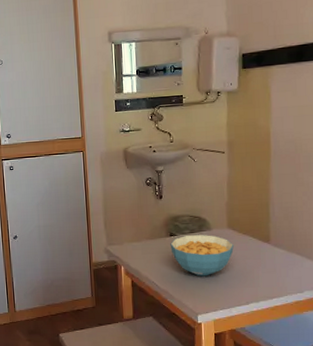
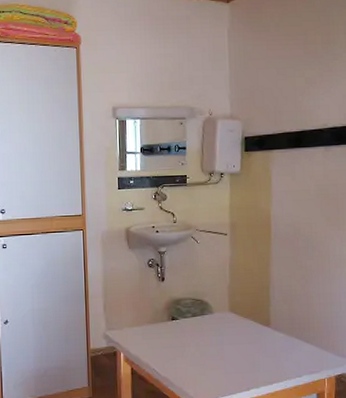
cereal bowl: present [170,234,234,277] -> none [172,318,235,362]

